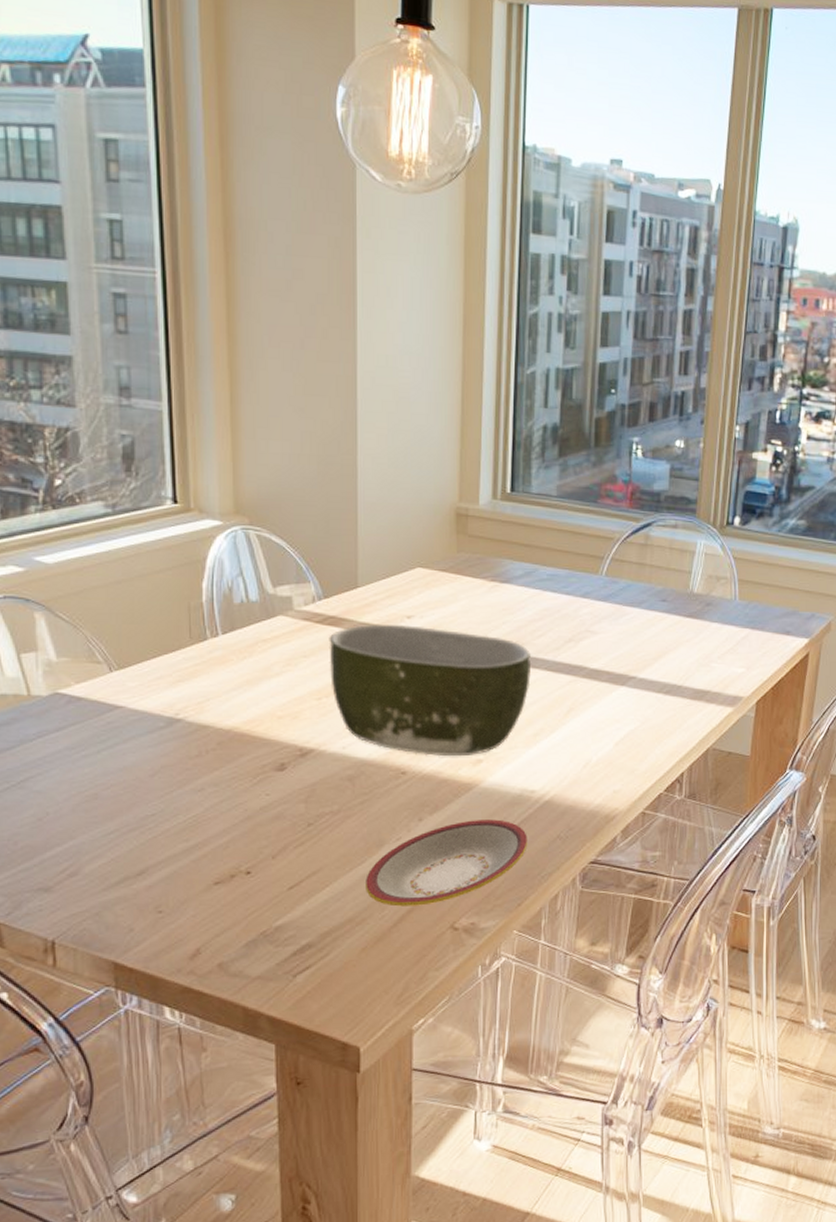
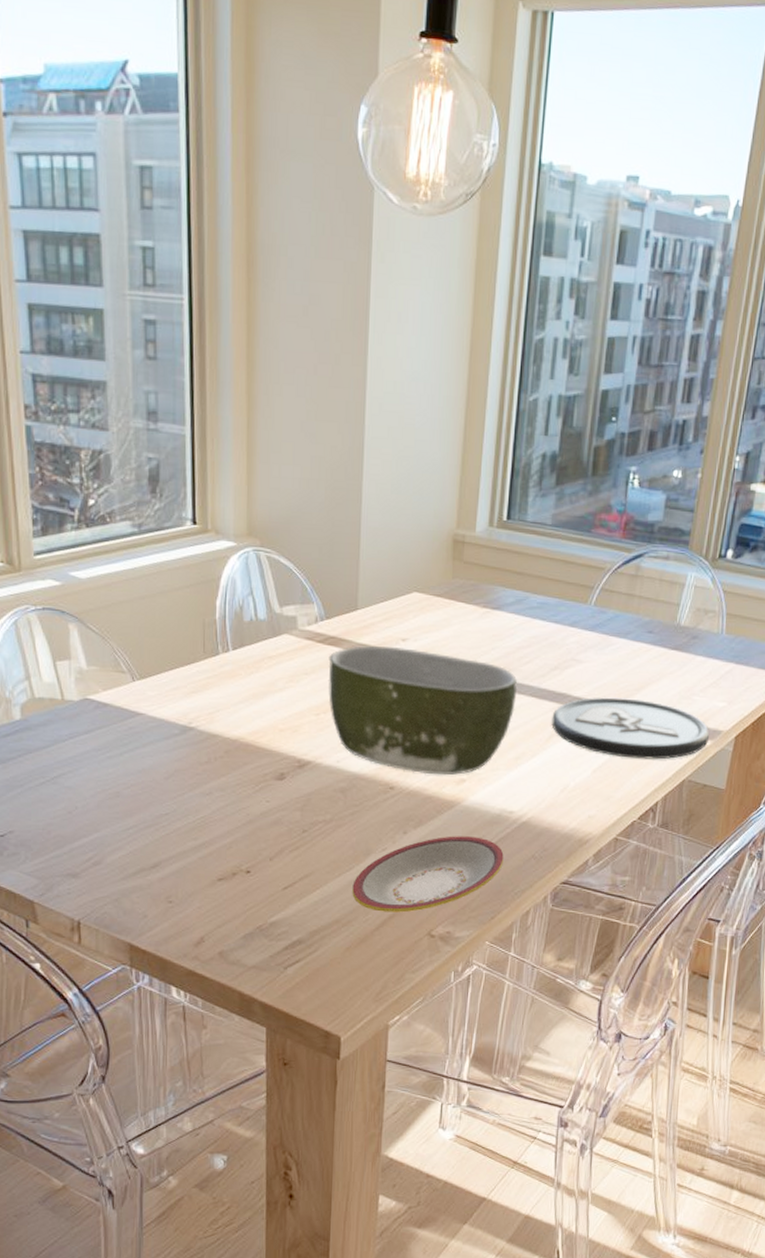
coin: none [569,668,731,729] -> present [551,697,710,760]

